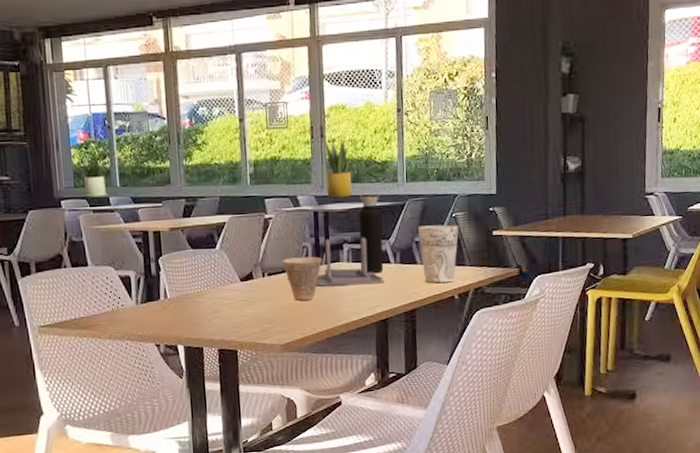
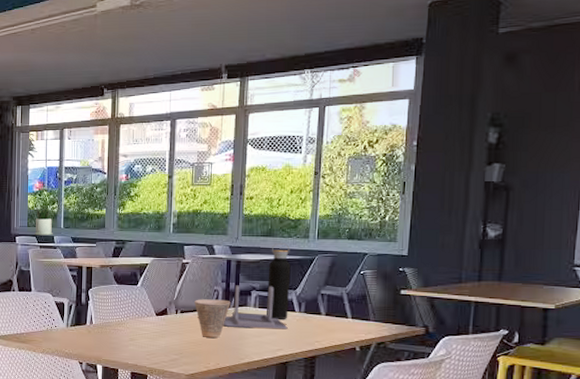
planter: present [323,136,352,198] -> none [240,194,267,249]
cup: present [417,224,459,284] -> none [324,280,366,335]

